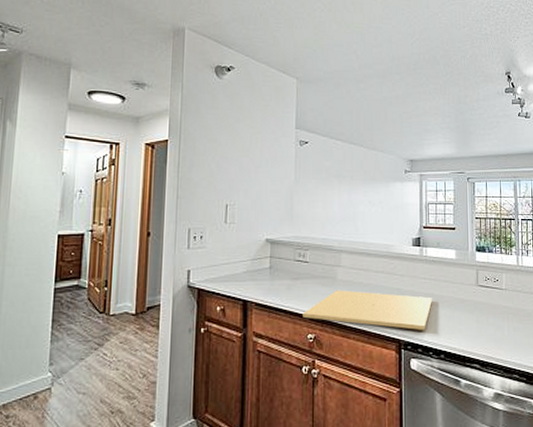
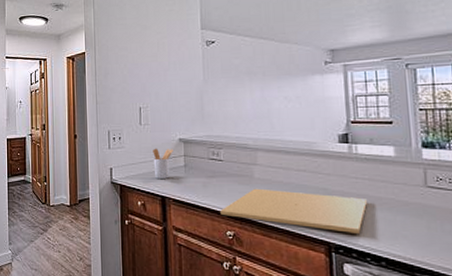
utensil holder: none [237,248,259,281] -> present [153,148,173,179]

